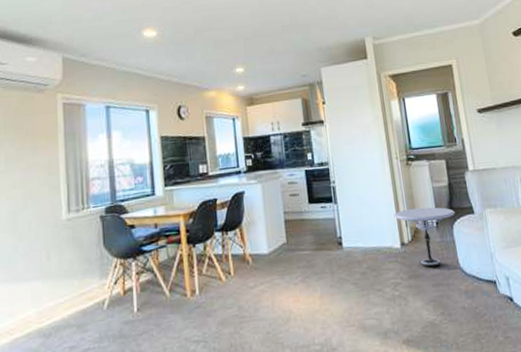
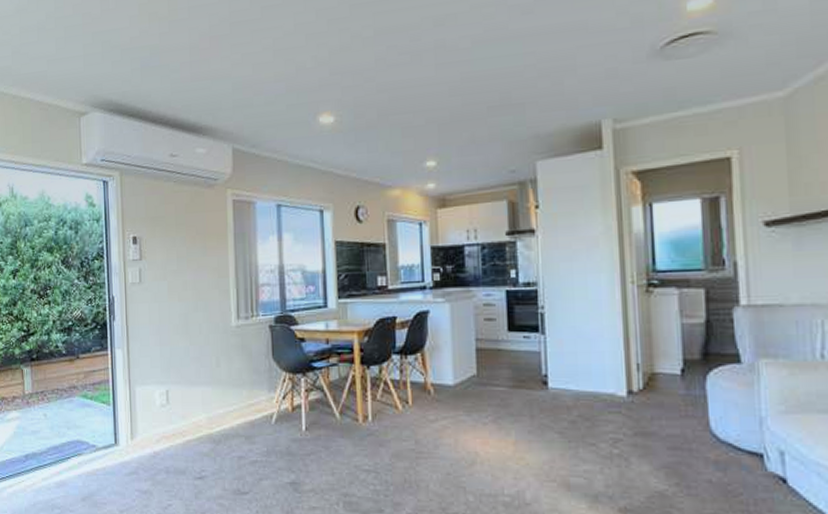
side table: present [393,207,455,268] -> none [621,348,711,426]

